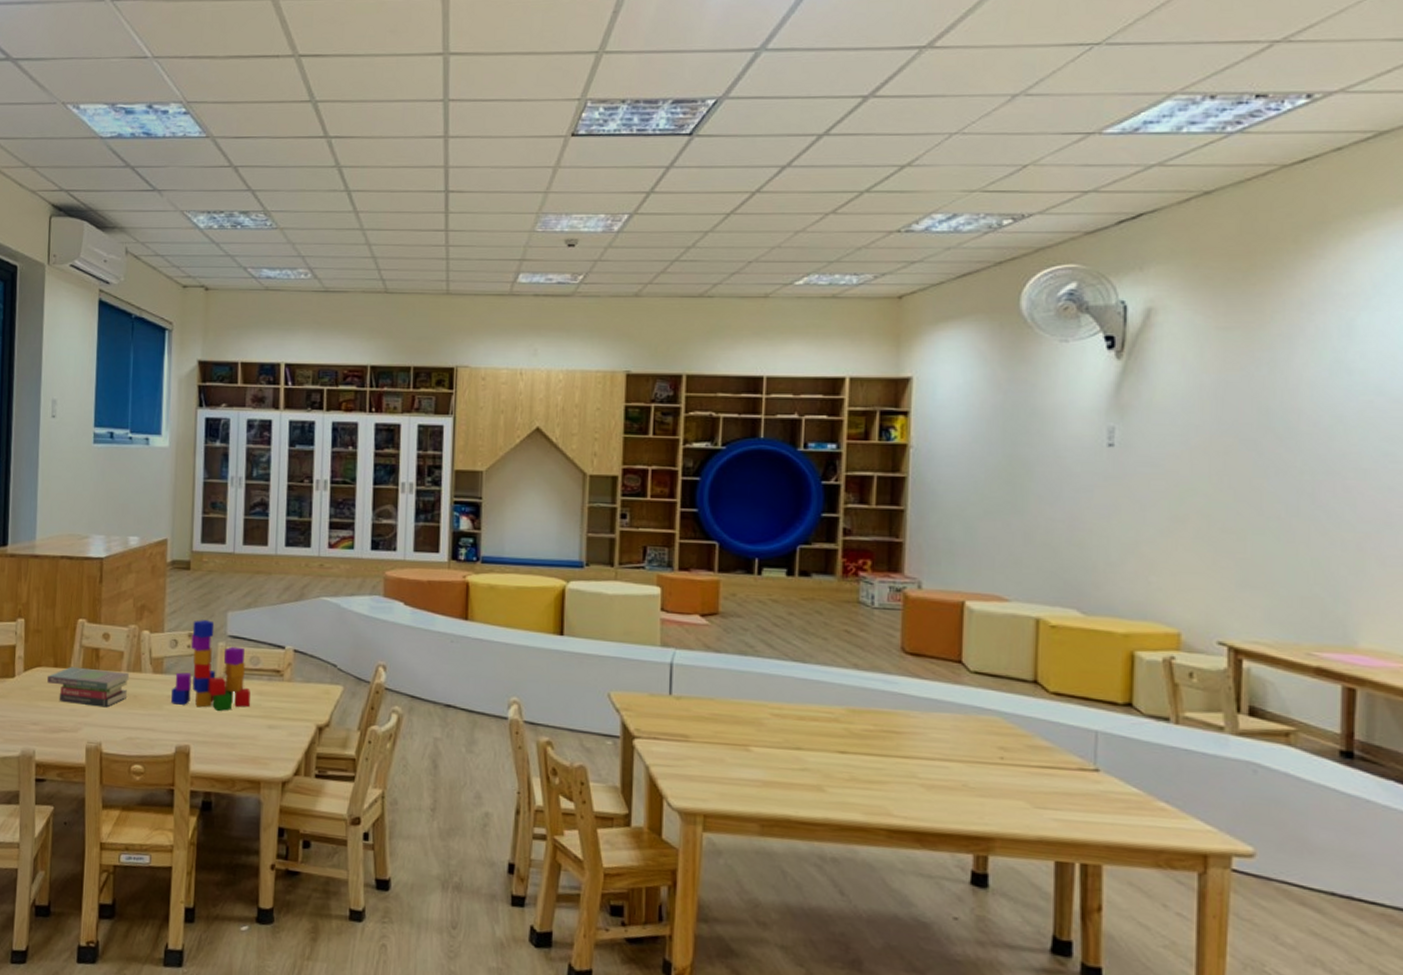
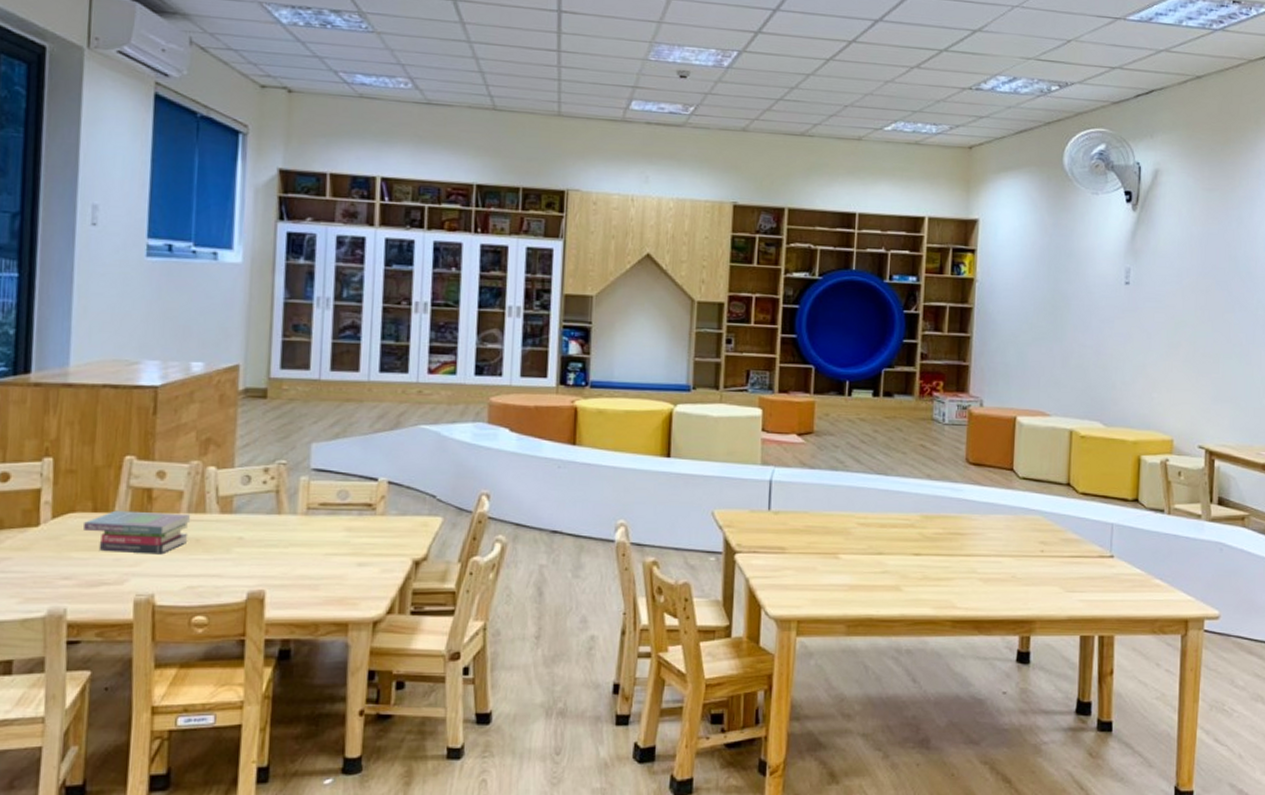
toy blocks: present [171,620,250,711] -> none [242,453,338,551]

